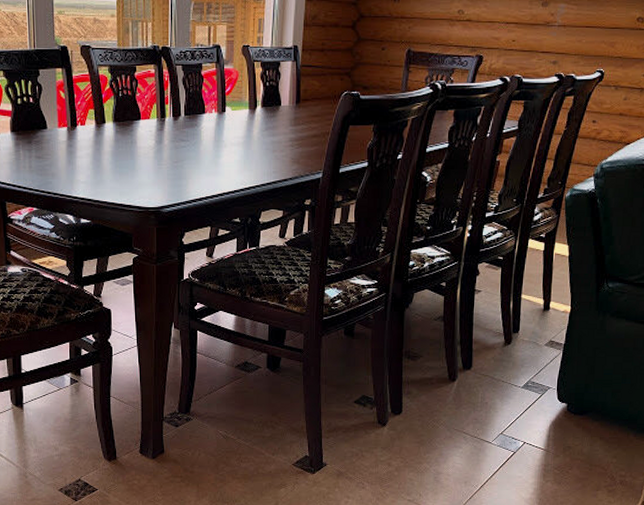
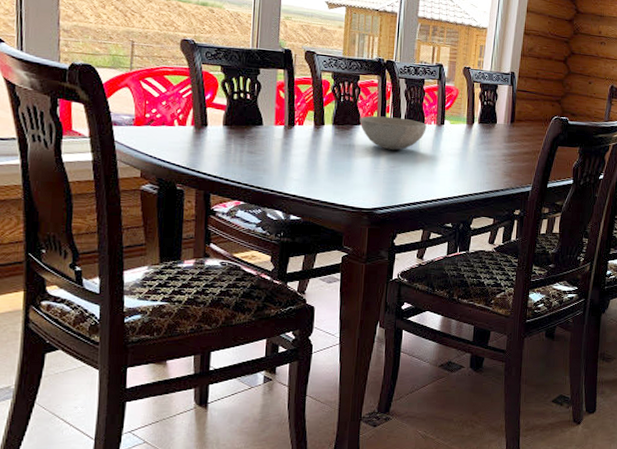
bowl: none [139,108,207,144] -> present [360,116,427,150]

